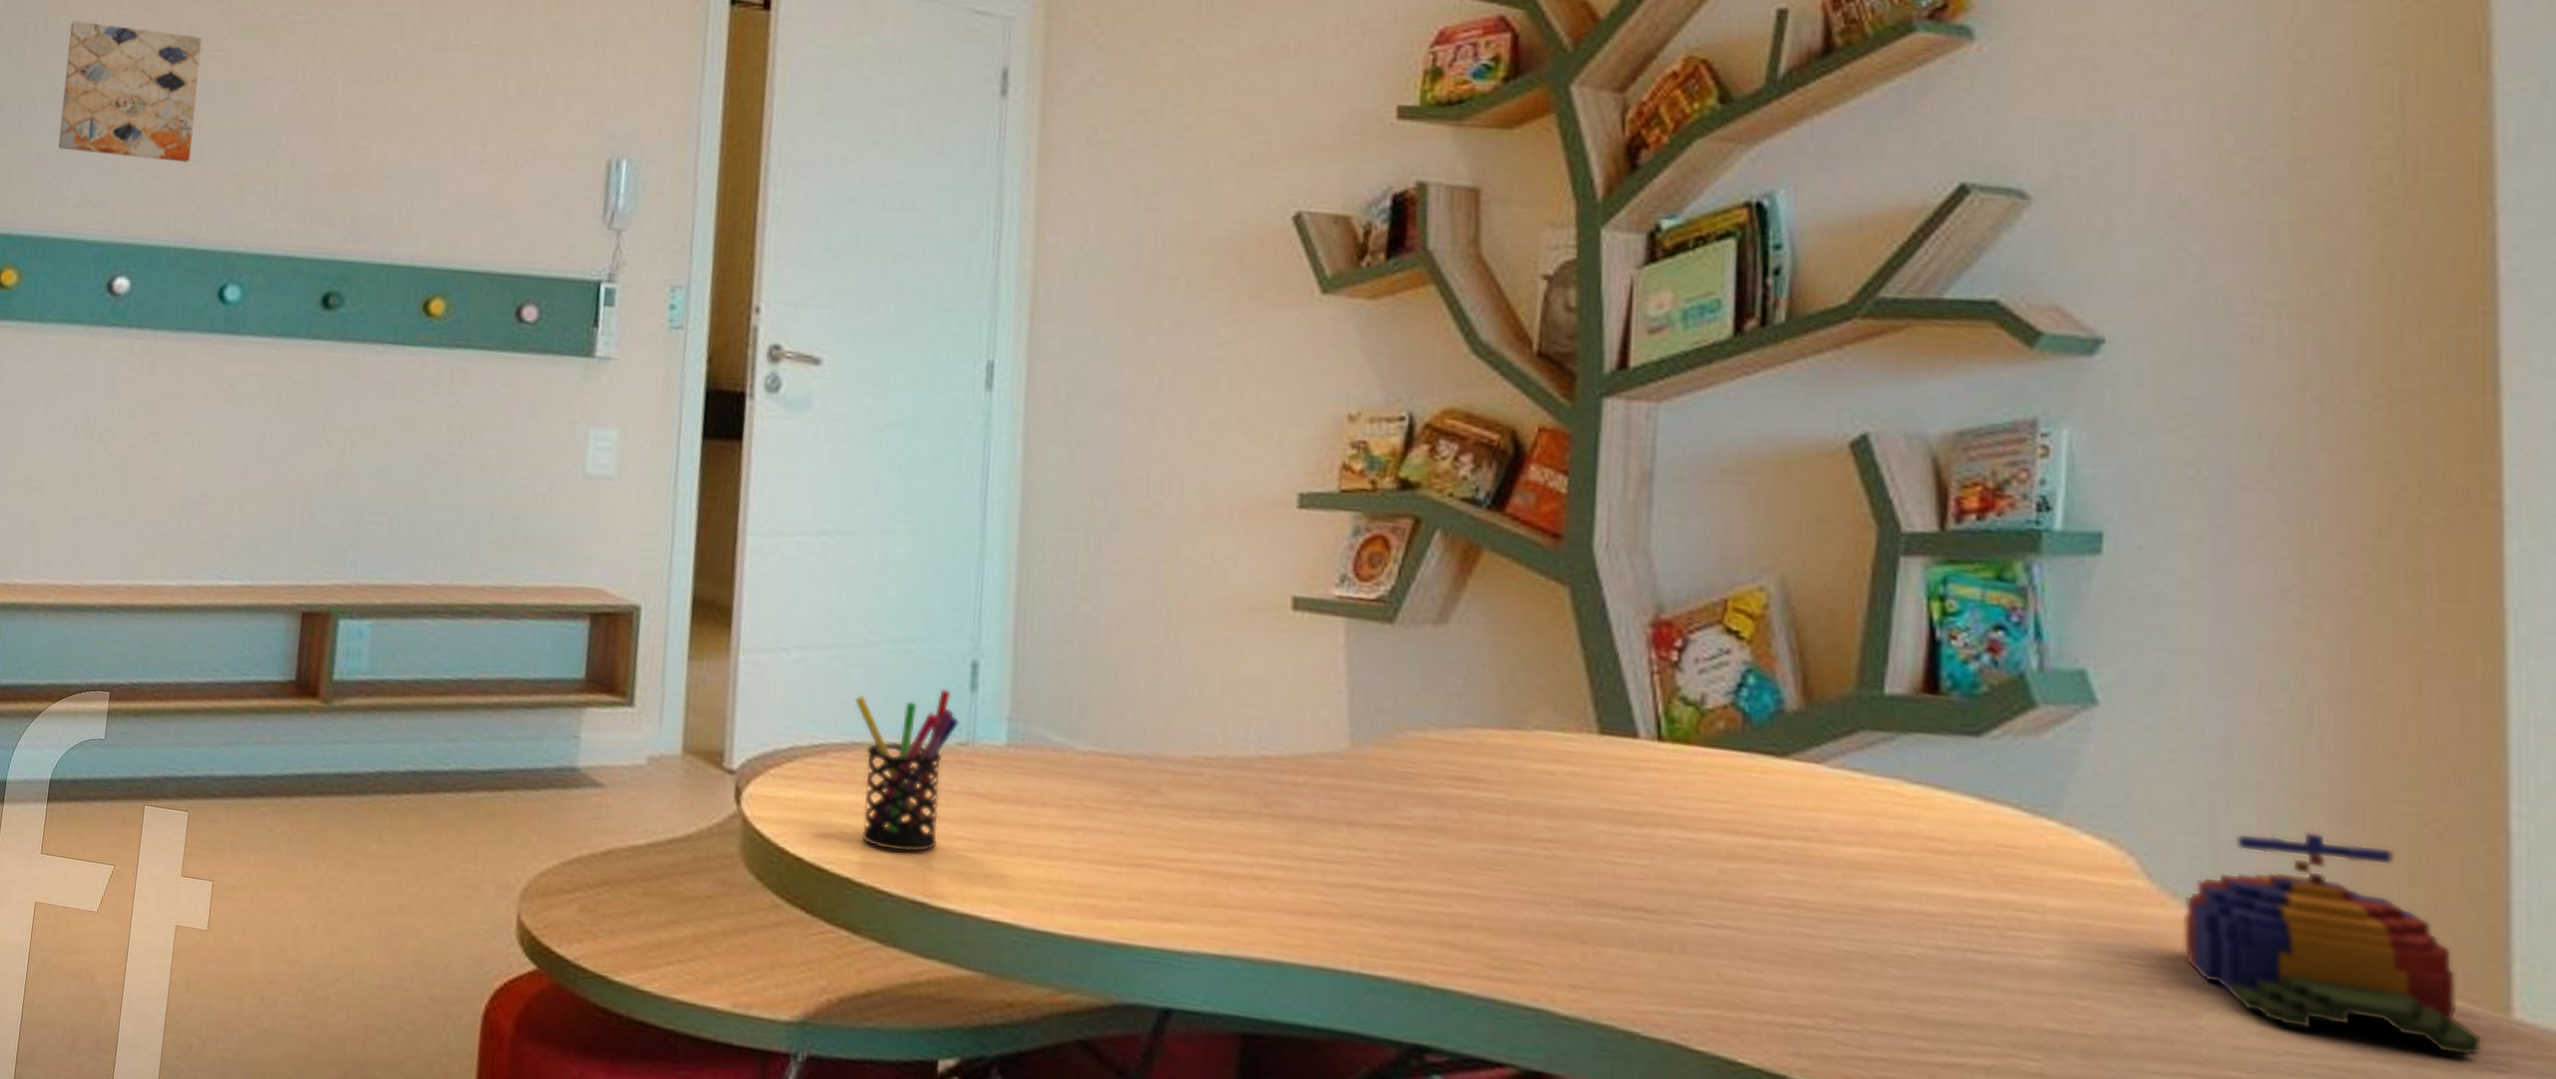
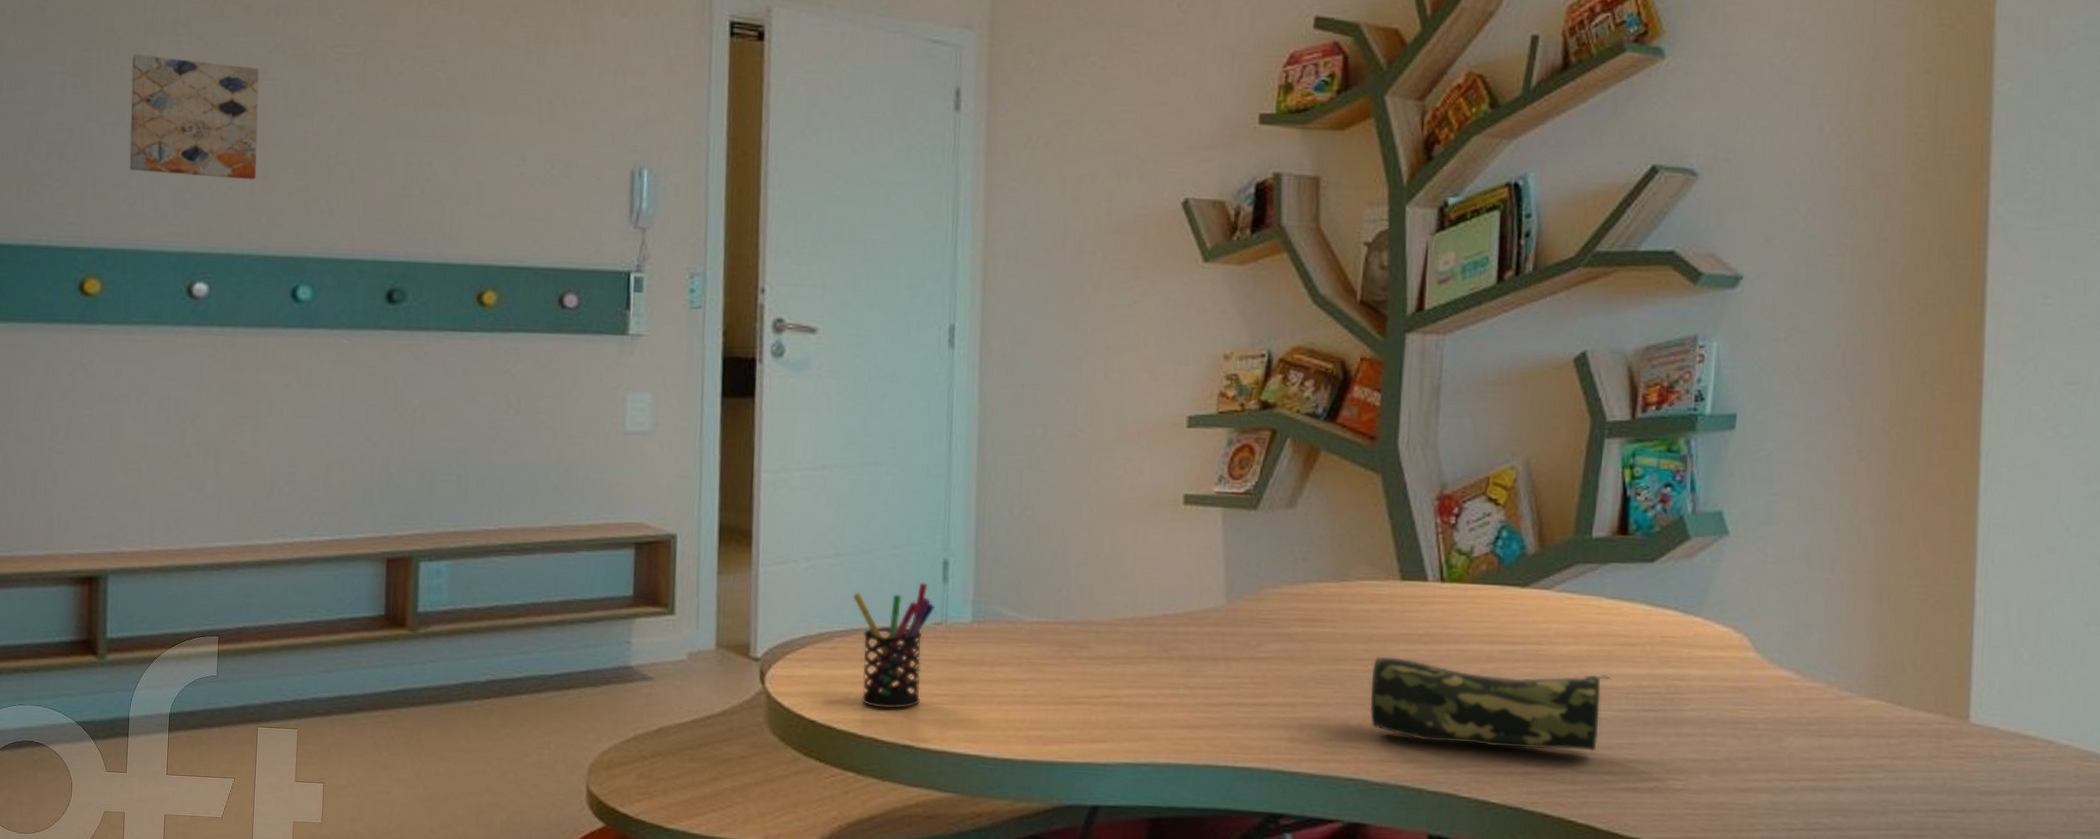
pencil case: none [1555,838,1919,1004] -> present [1370,656,1611,752]
toy helicopter: present [2182,831,2482,1056] -> none [1776,610,1951,750]

